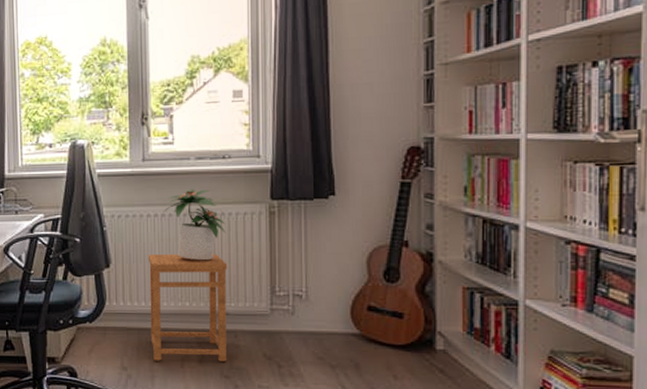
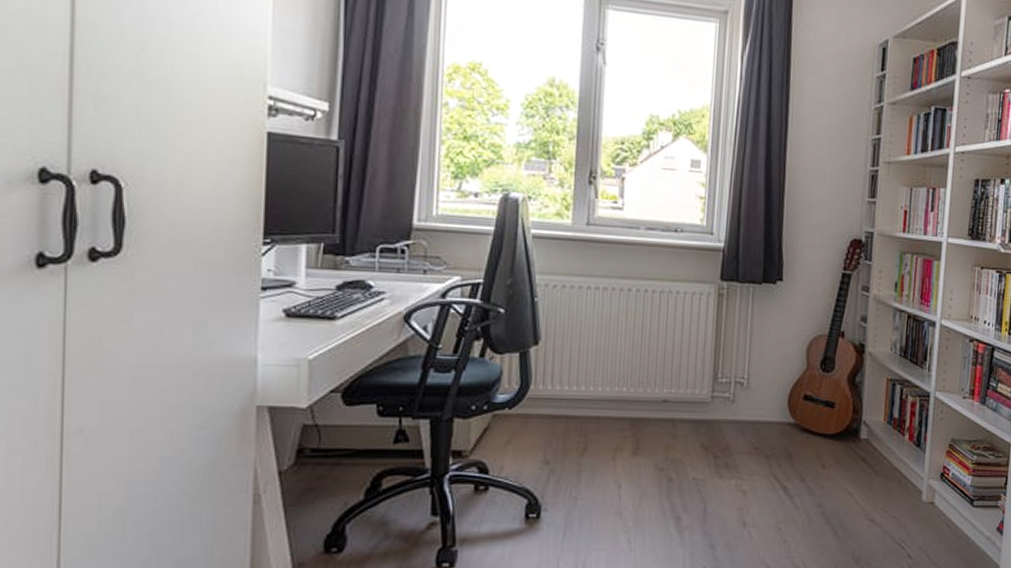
side table: present [148,253,228,362] -> none [580,332,672,453]
potted plant: present [163,189,226,261] -> none [605,262,672,342]

